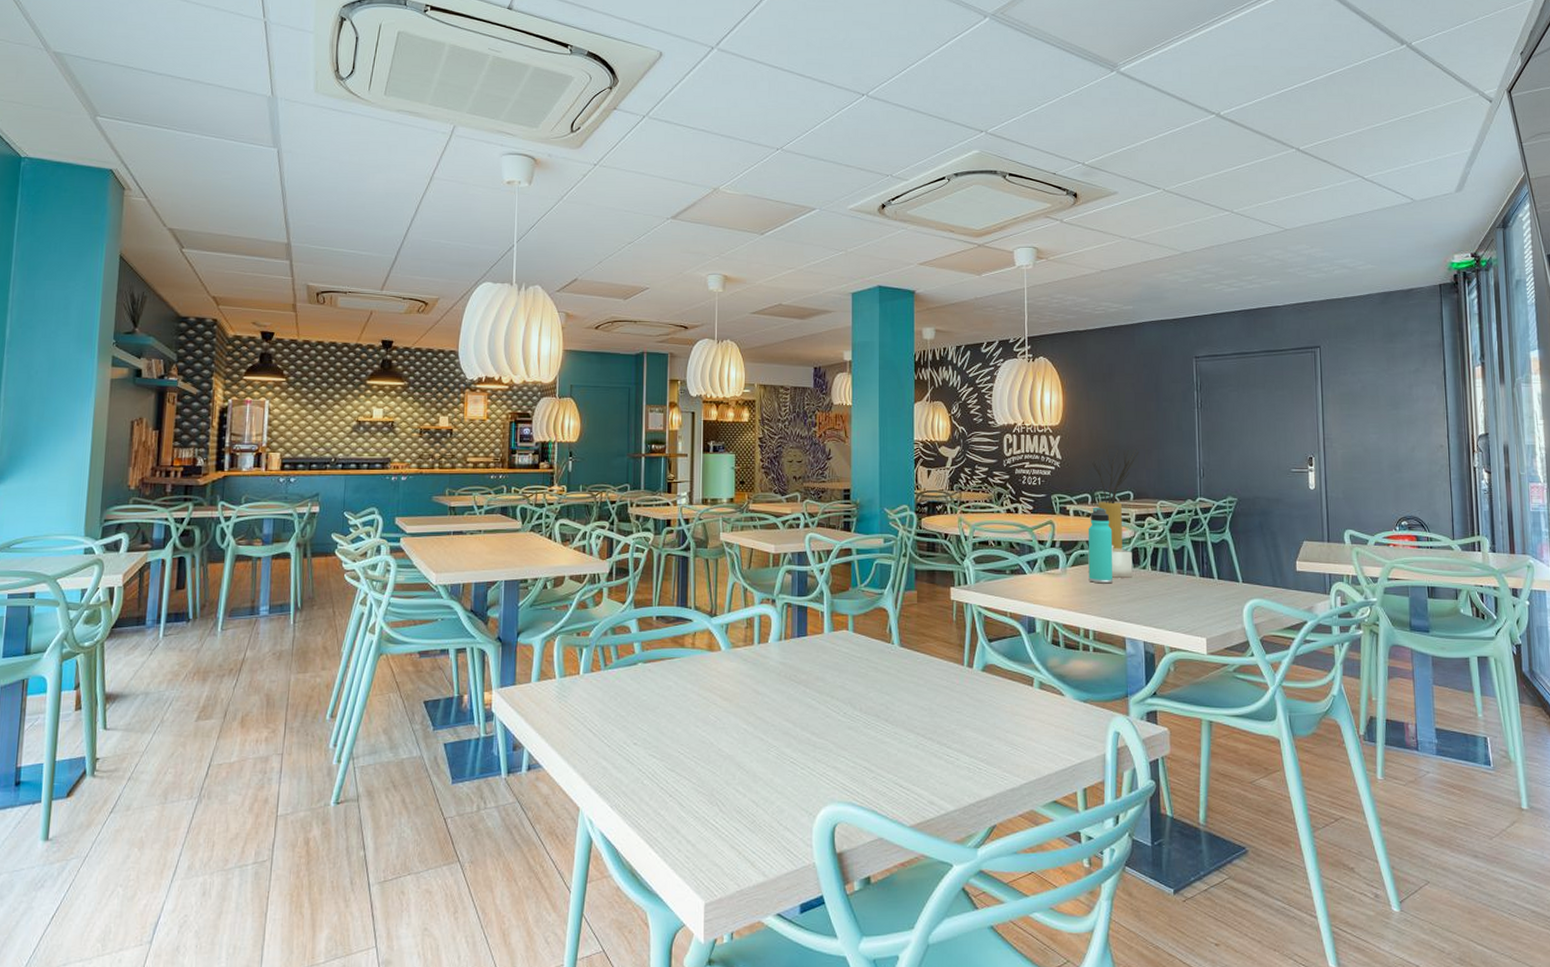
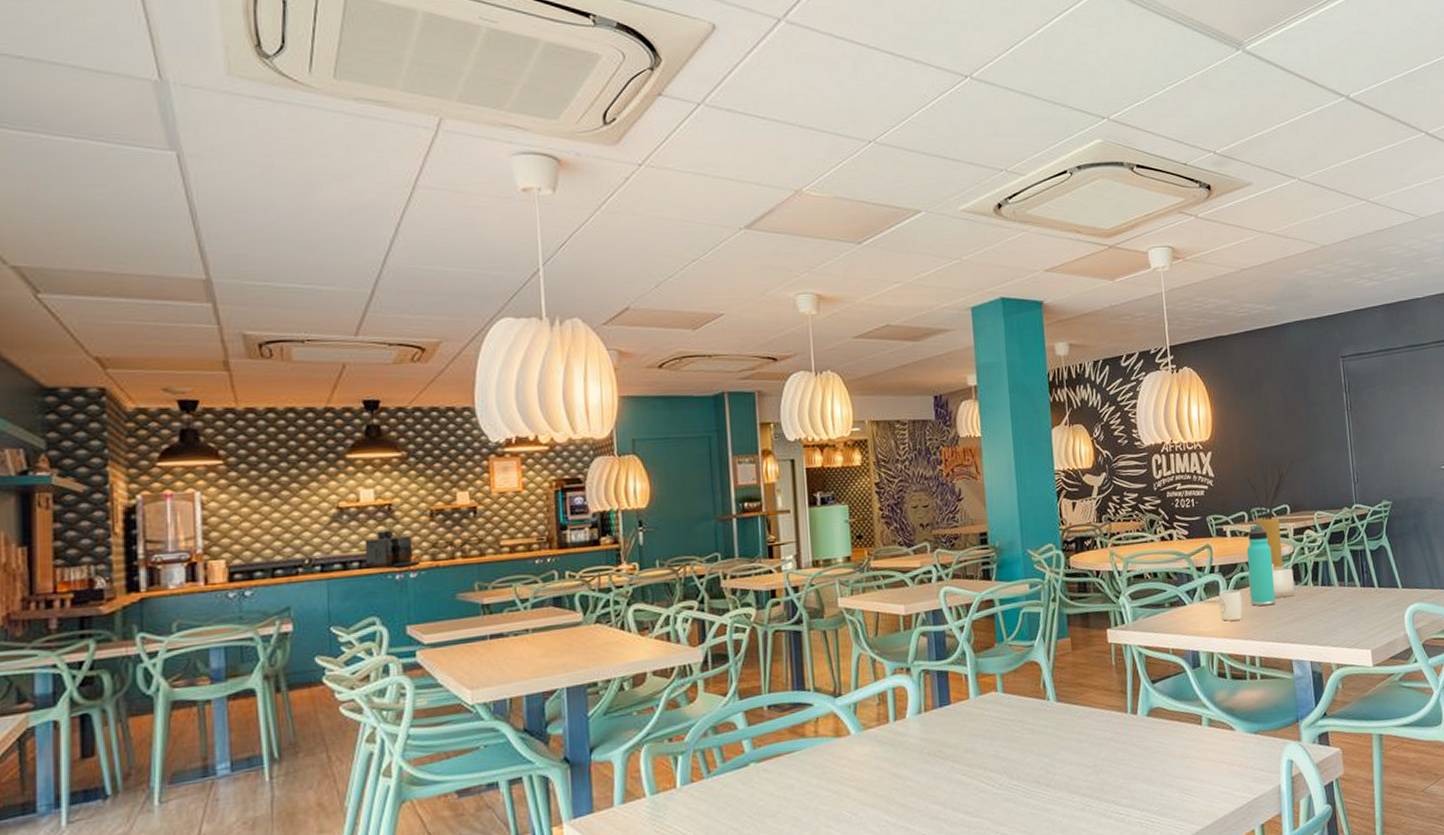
coffee machine: none [371,442,410,473] -> present [364,530,421,570]
mug: none [1057,564,1080,594] -> present [1219,589,1243,621]

